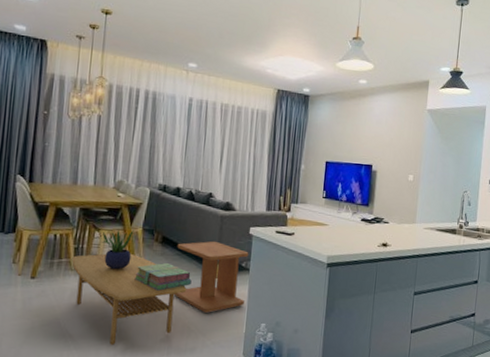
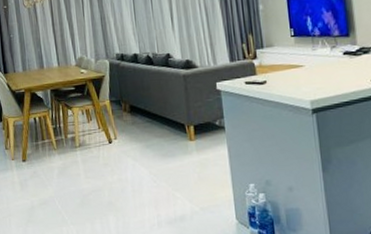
coffee table: present [72,253,187,345] -> none [53,126,164,218]
potted plant: present [102,229,134,270] -> none [75,104,105,145]
stack of books: present [134,263,192,291] -> none [111,132,168,160]
side table: present [173,241,249,313] -> none [145,102,226,178]

